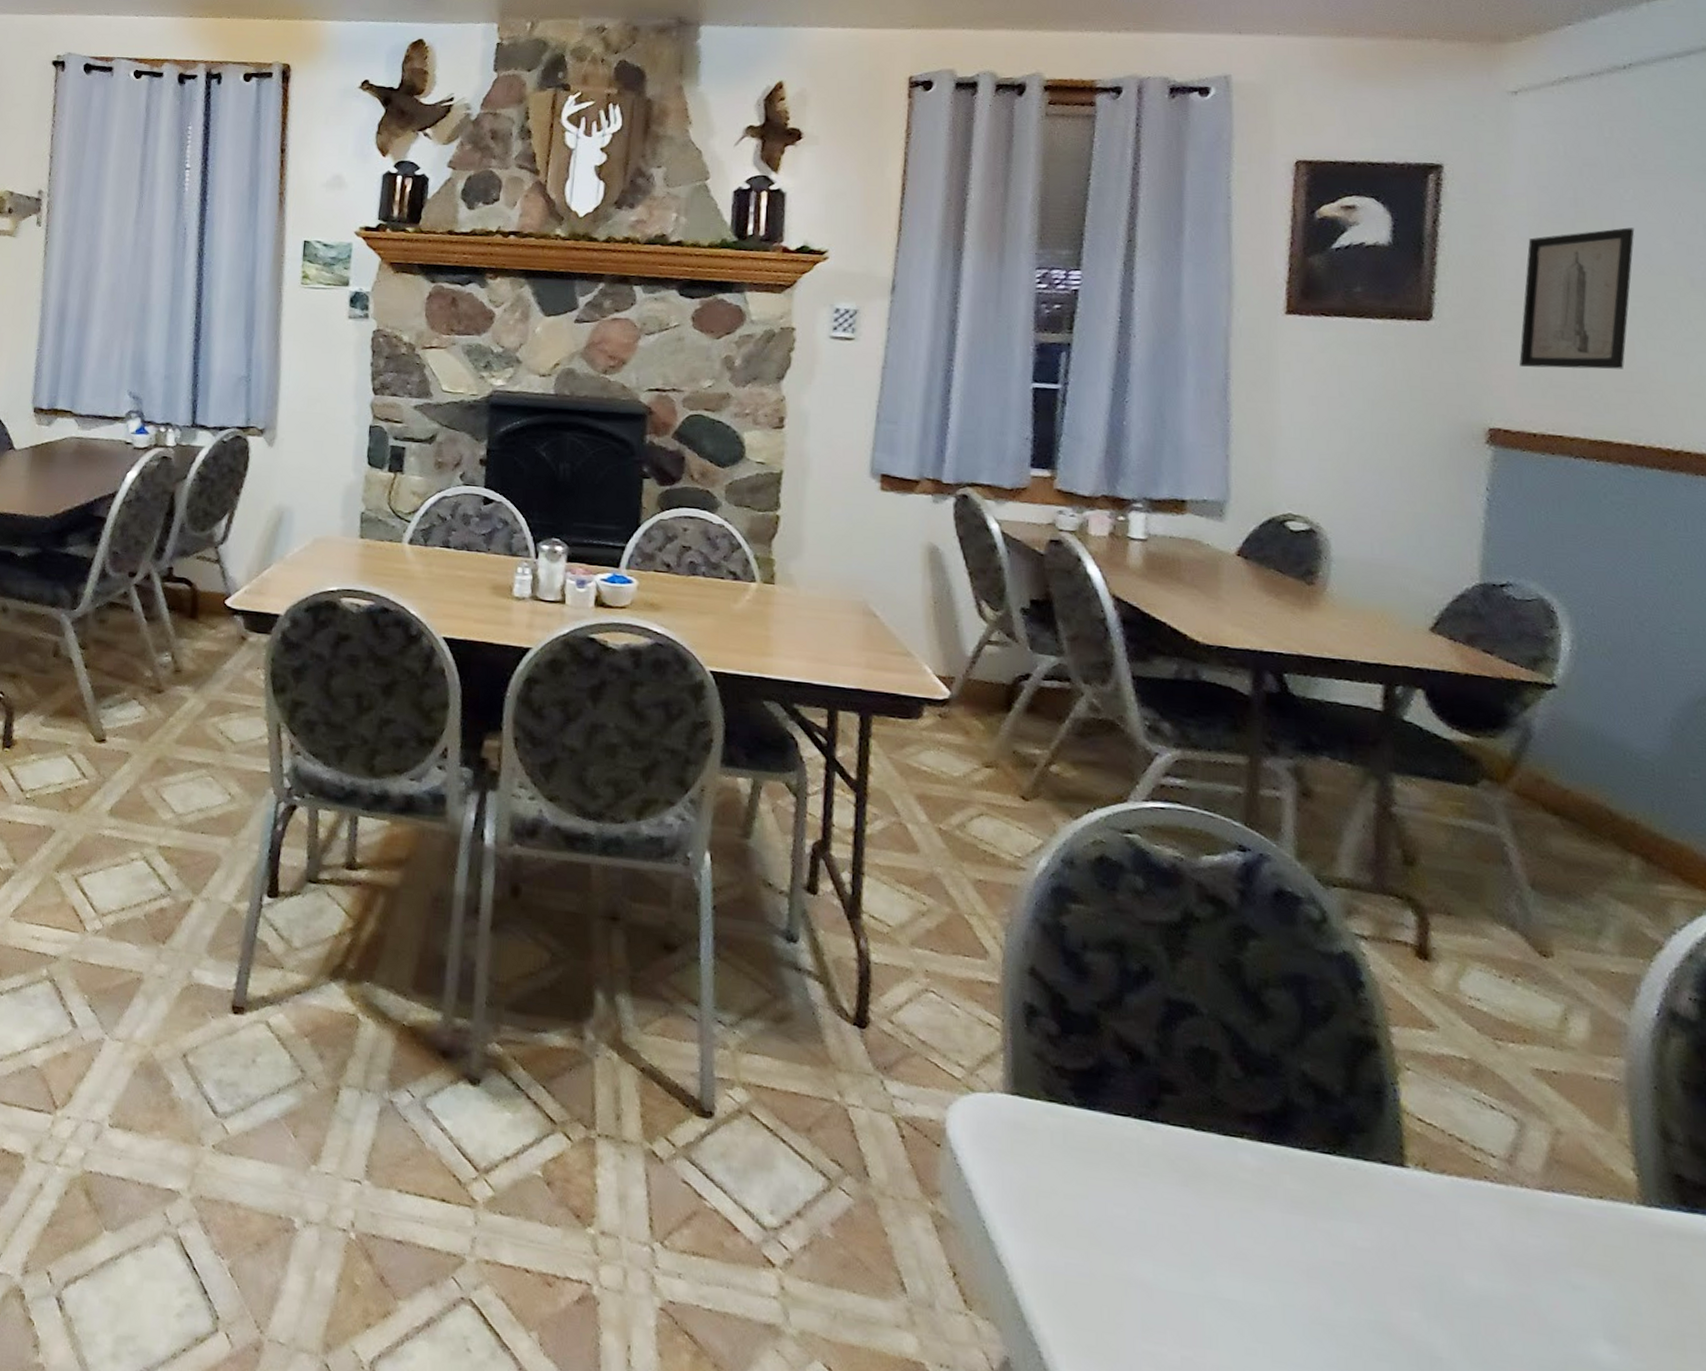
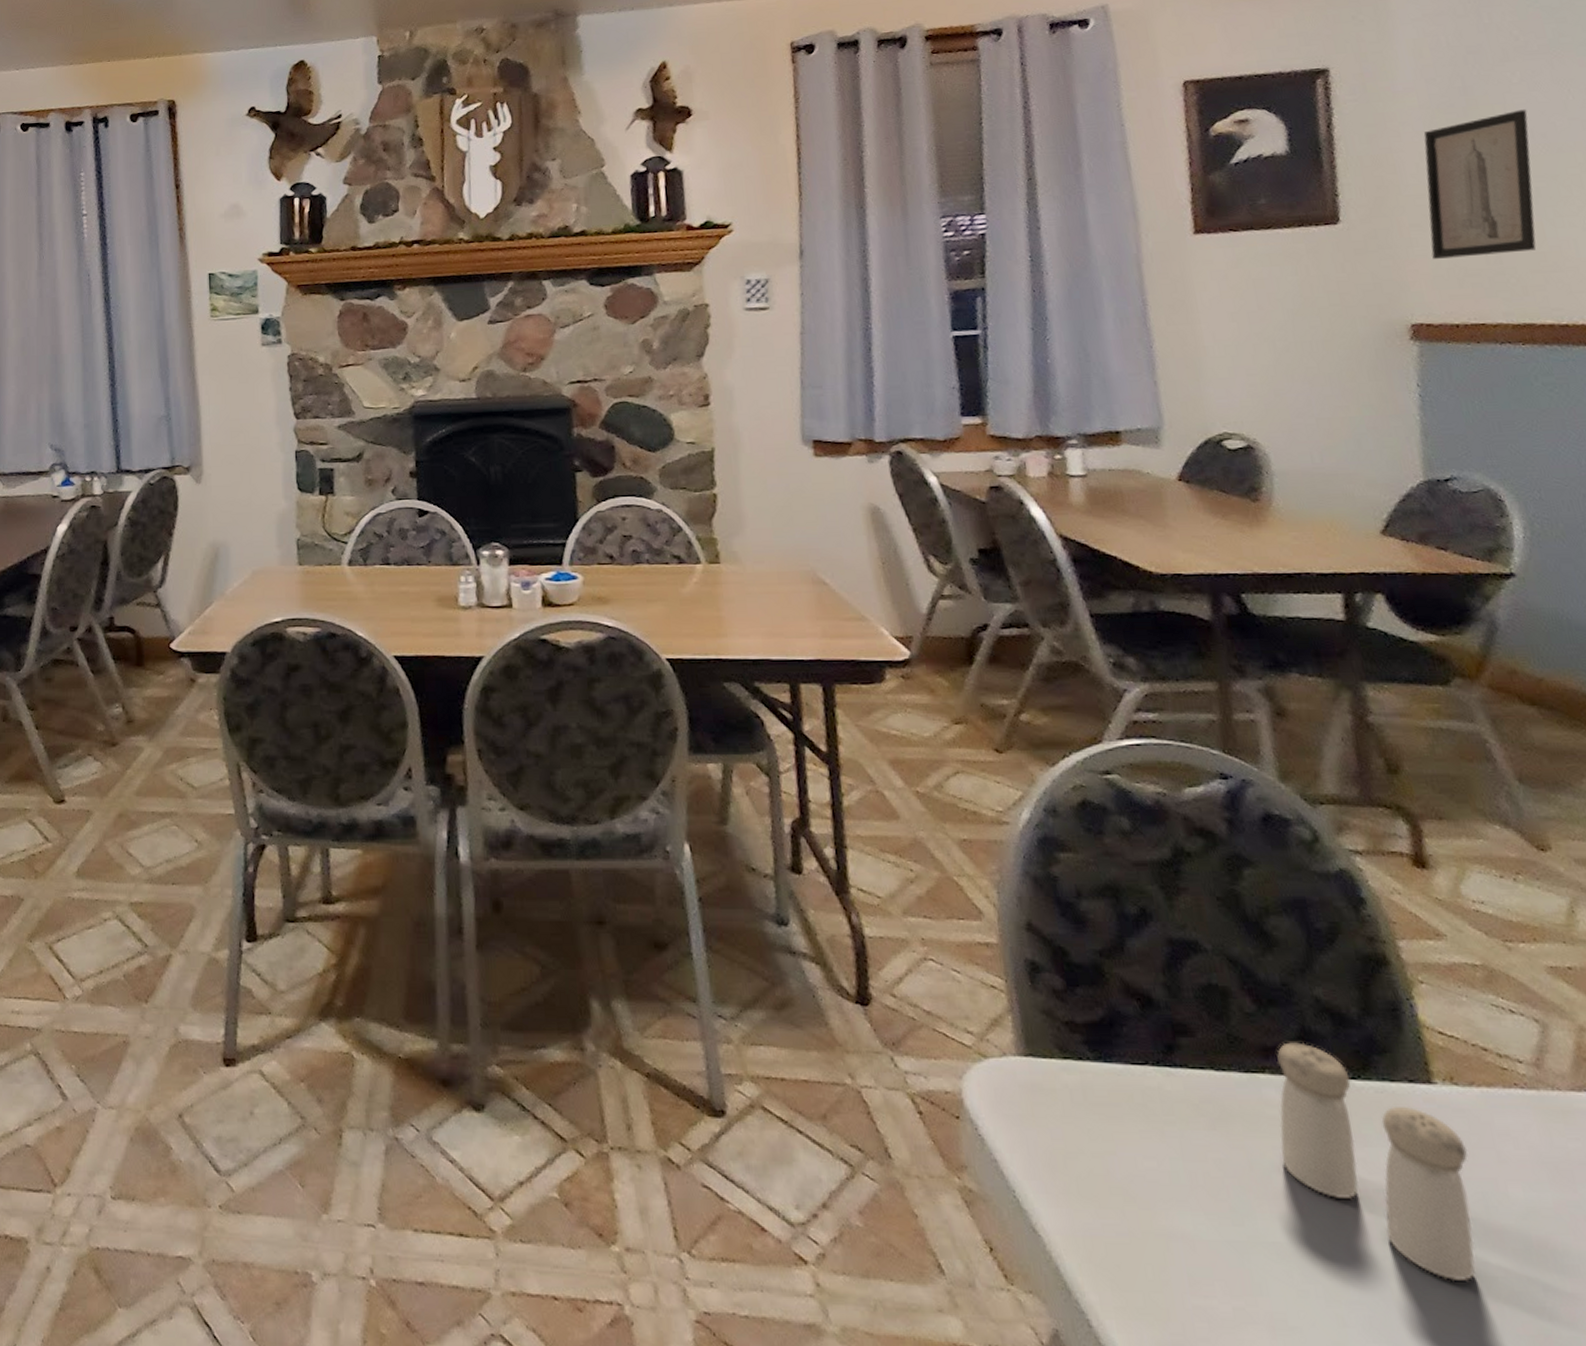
salt and pepper shaker: none [1248,1111,1430,1358] -> present [1276,1042,1476,1281]

